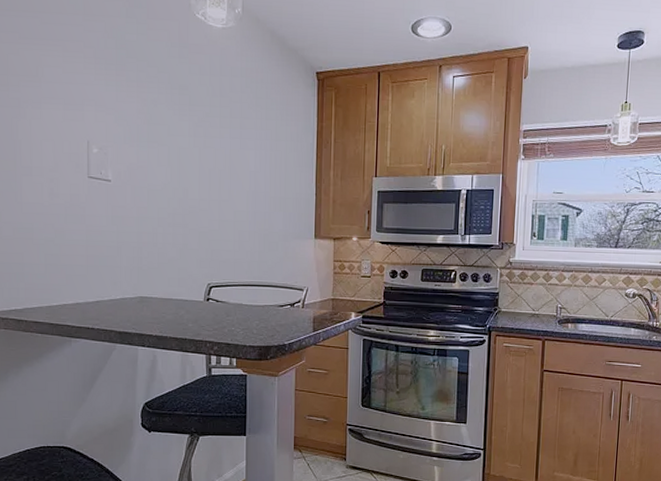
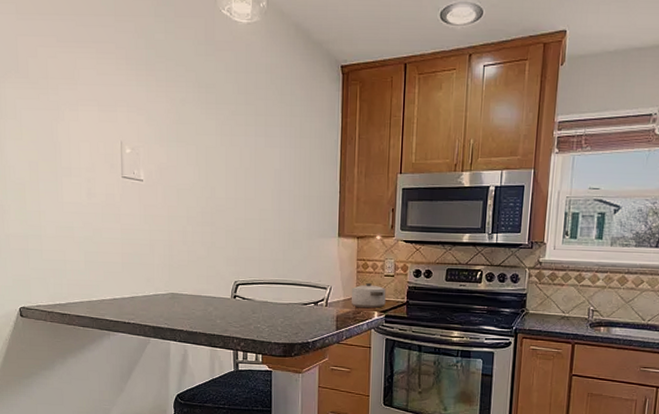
cooking pot: none [327,283,363,309] -> present [351,282,386,308]

